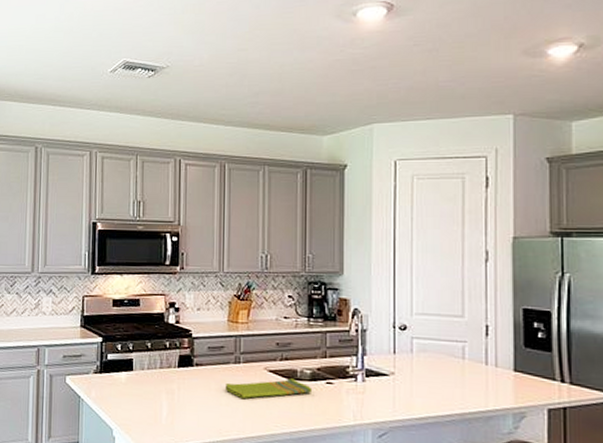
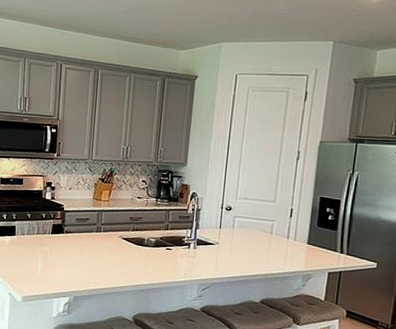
dish towel: present [225,378,313,399] -> none [87,244,156,260]

